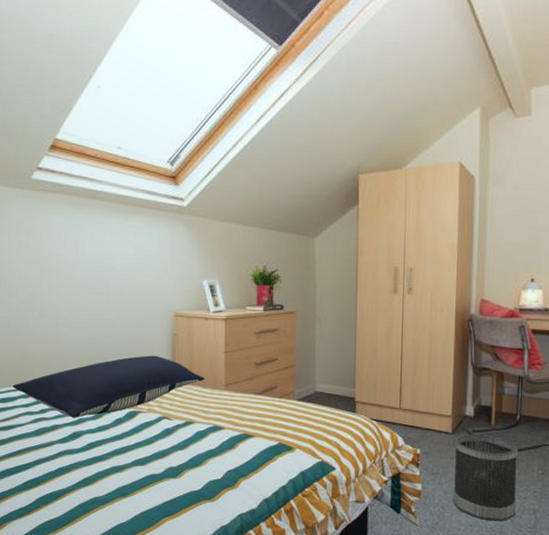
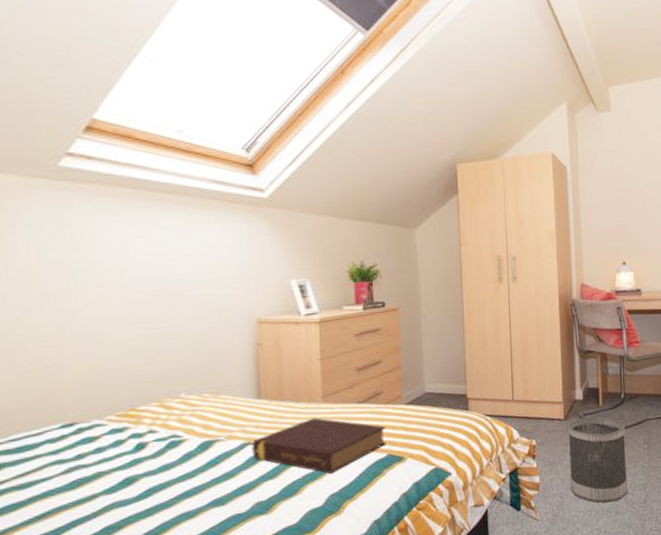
pillow: present [13,355,205,418] -> none [33,370,297,460]
book: none [166,402,278,452] -> present [251,417,386,474]

